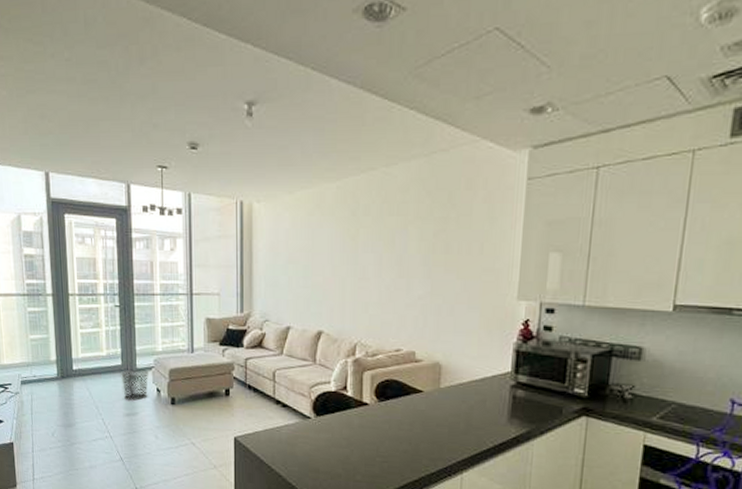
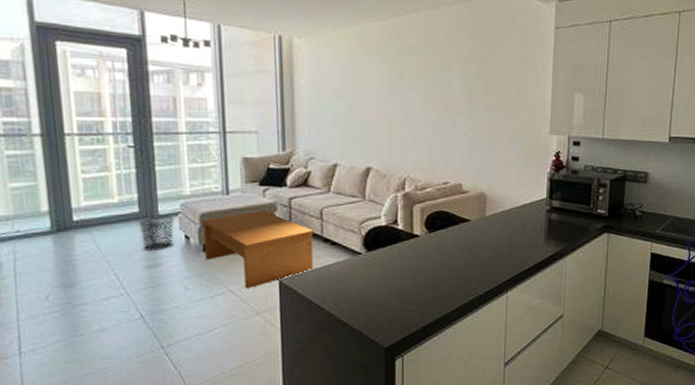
coffee table: none [171,368,267,442] -> present [202,210,314,288]

